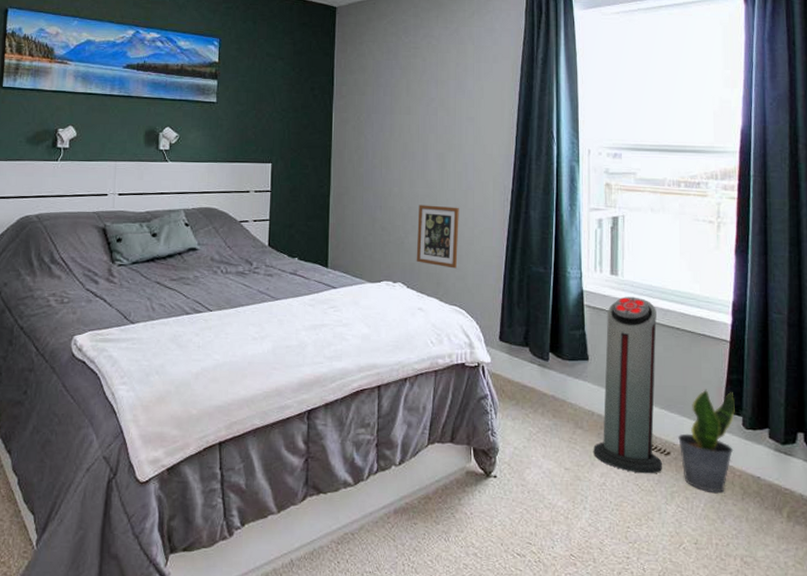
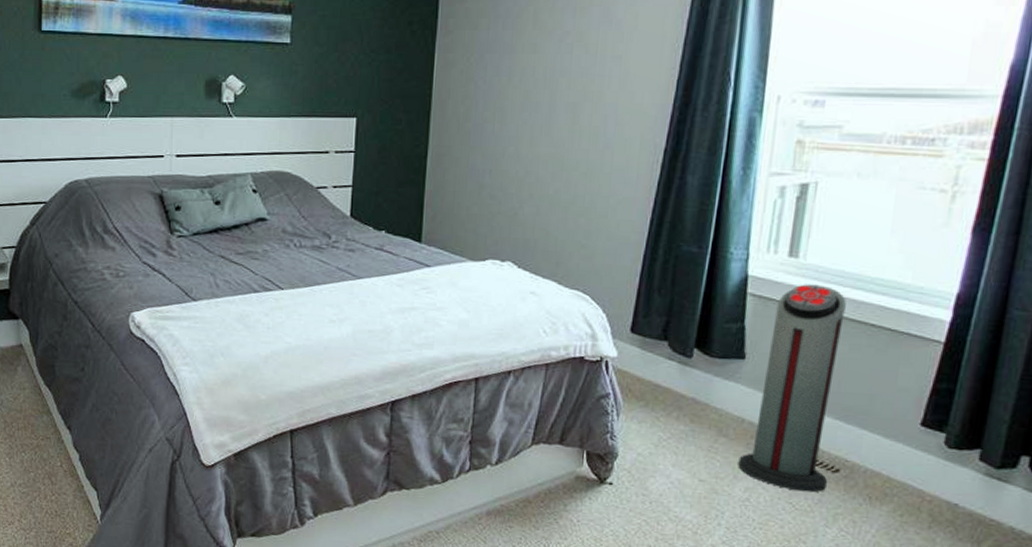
picture frame: present [416,205,459,269] -> none [531,168,592,246]
potted plant: present [678,389,735,493] -> none [853,399,939,519]

